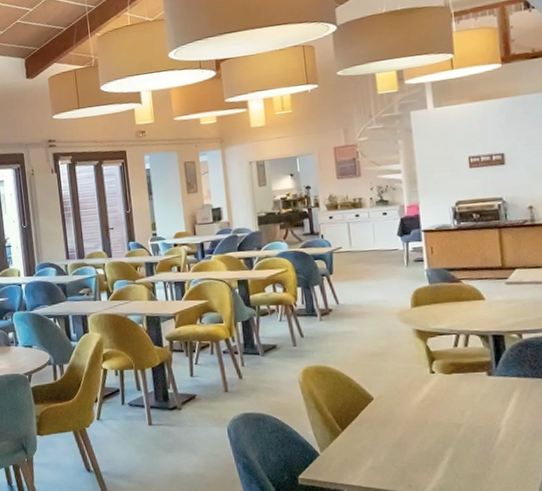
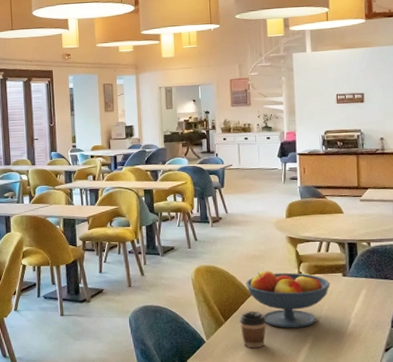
coffee cup: none [360,418,393,463] -> present [240,311,266,349]
fruit bowl: none [365,371,472,439] -> present [246,271,330,328]

